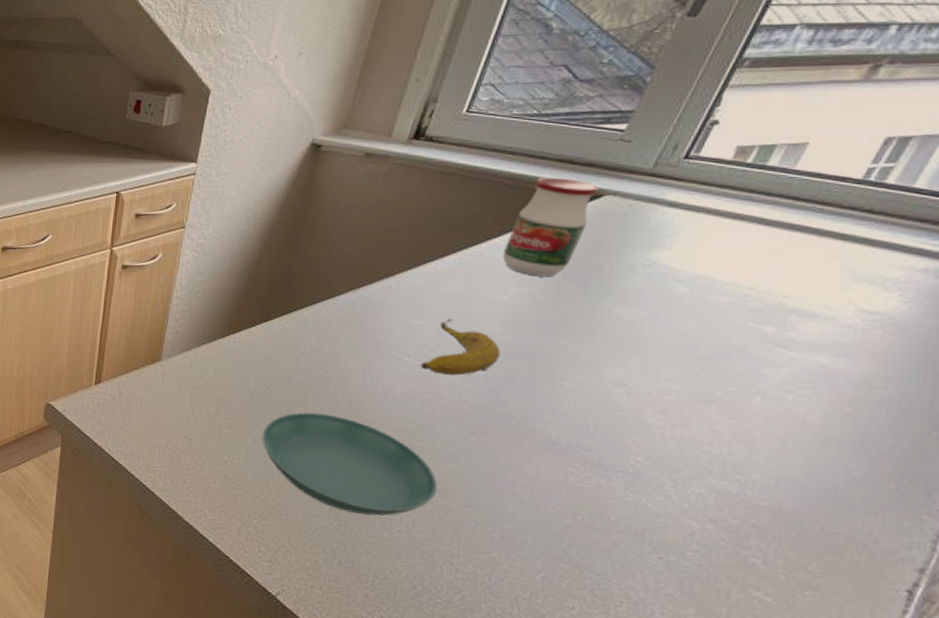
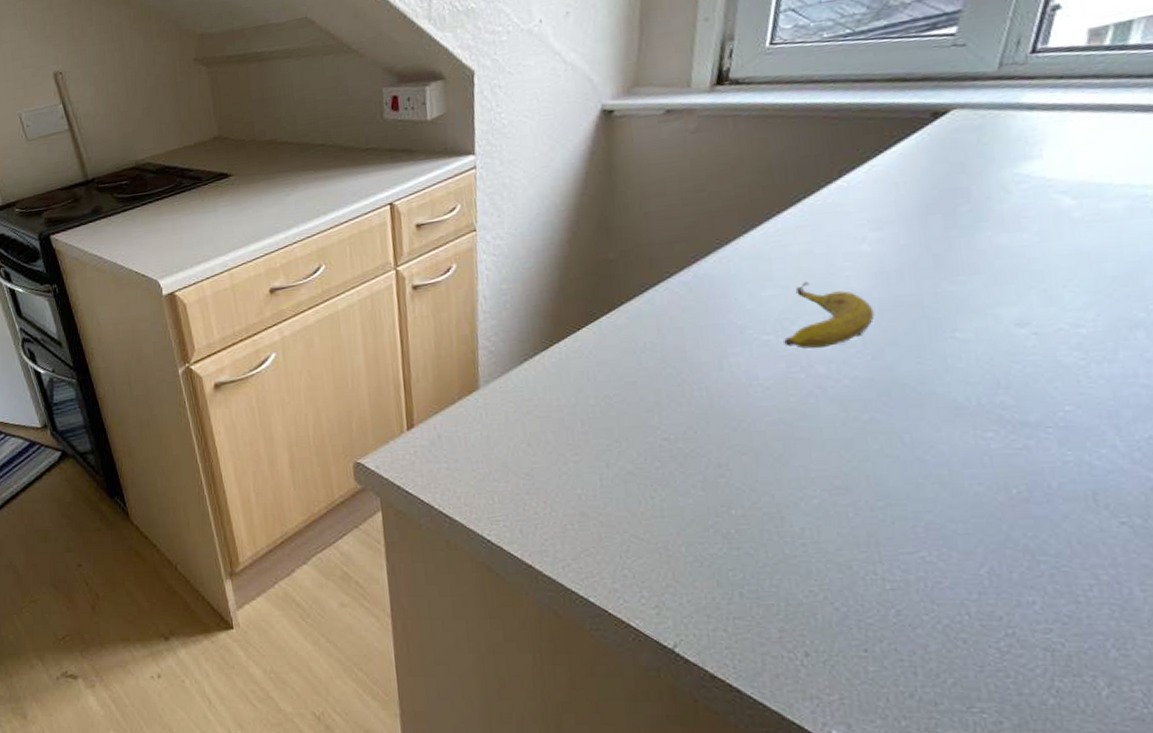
saucer: present [262,412,437,516] -> none [616,418,837,531]
jar: present [502,177,599,276] -> none [849,98,943,216]

